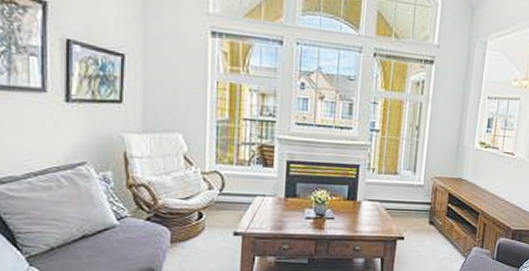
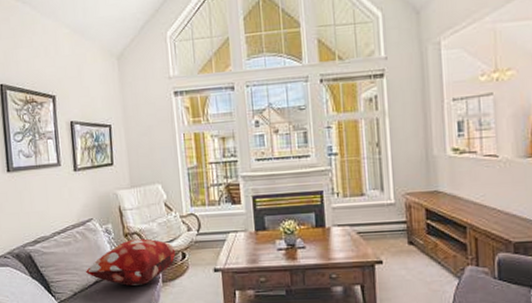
decorative pillow: none [69,192,191,244] -> present [85,238,176,286]

